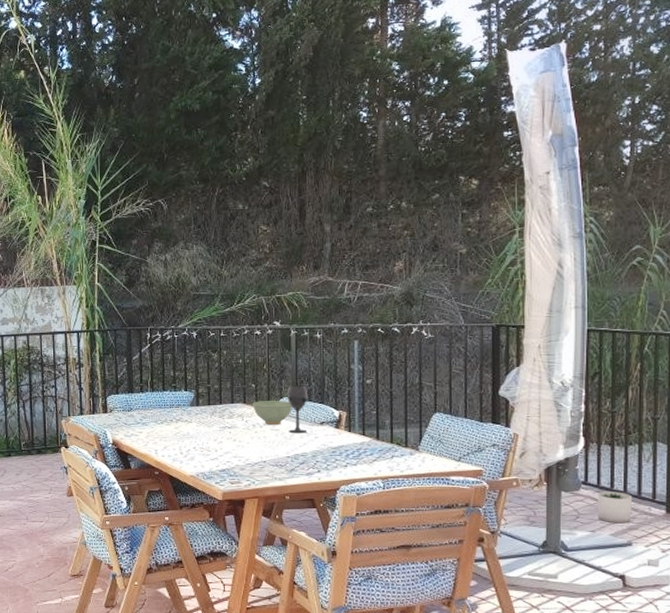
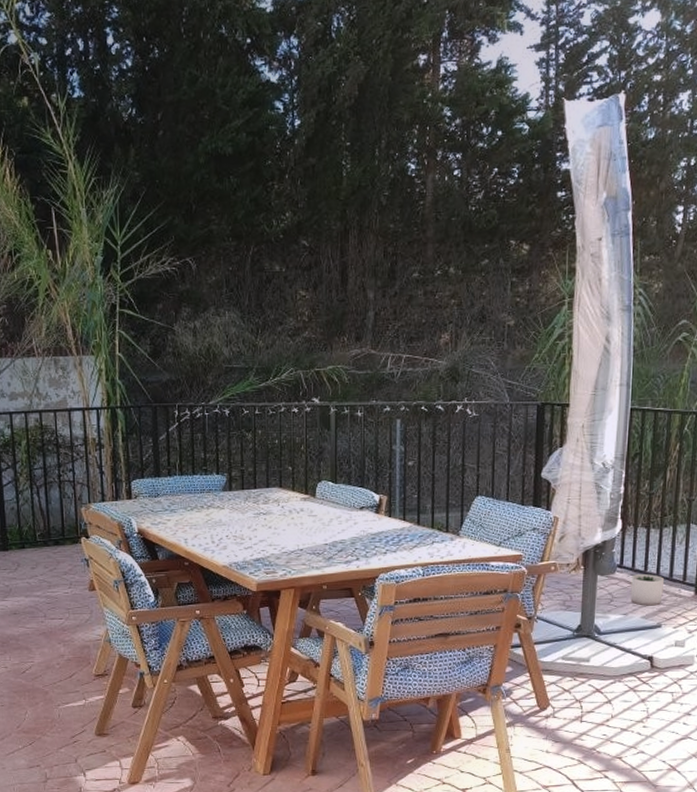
bowl: present [252,401,293,426] -> none [288,484,331,511]
wine glass: present [288,385,307,434] -> none [326,467,347,520]

